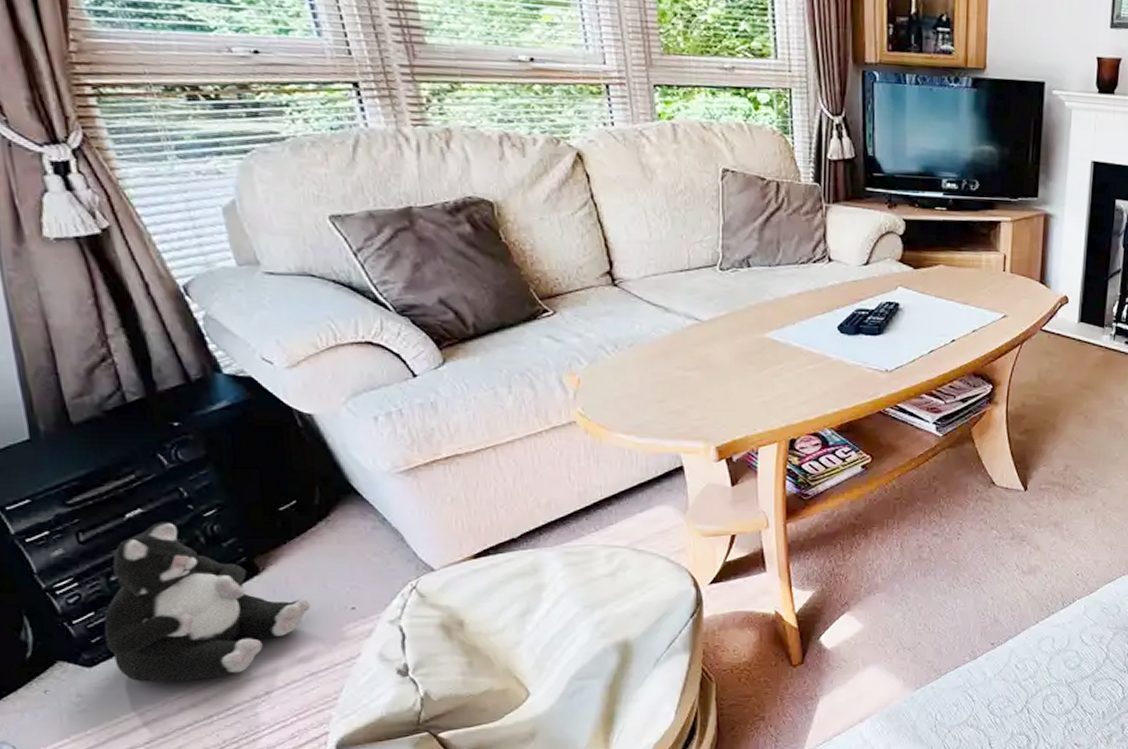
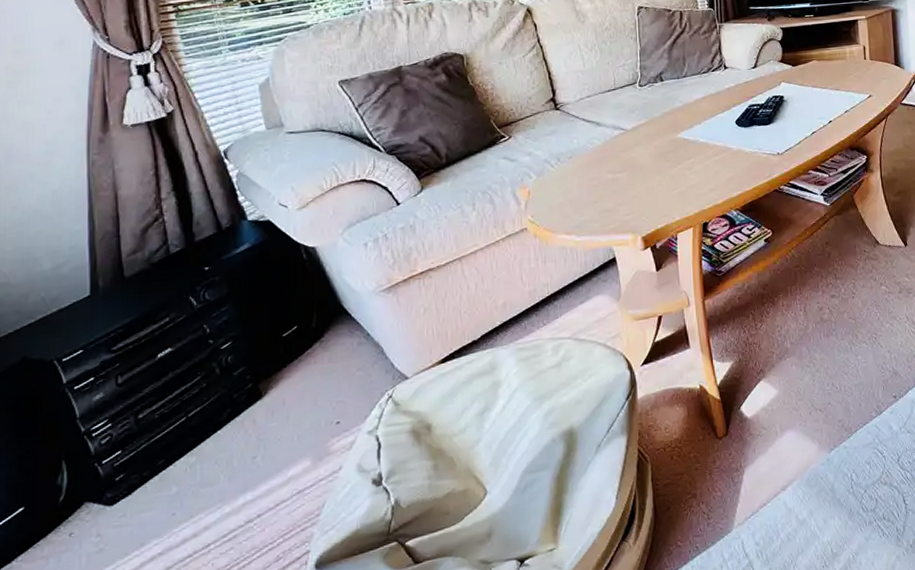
plush toy: present [104,522,311,683] -> none [127,357,302,516]

